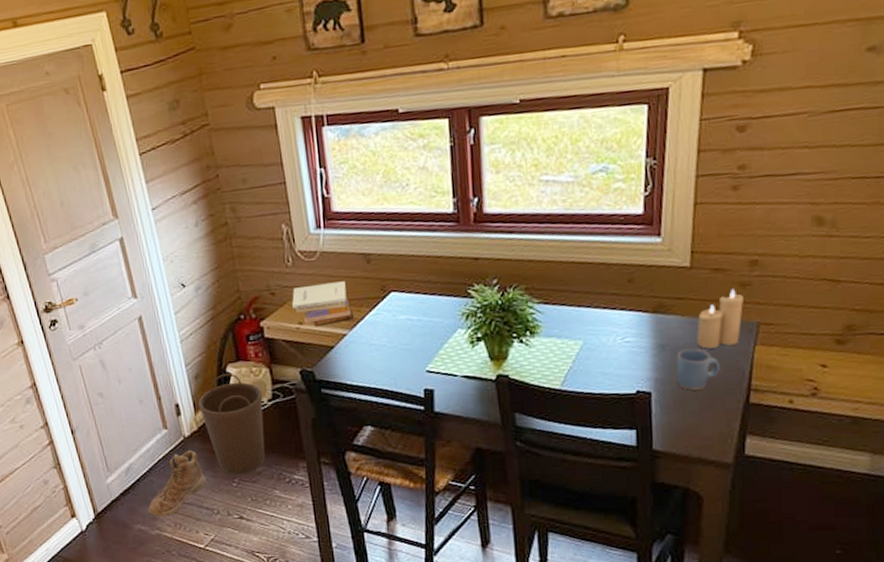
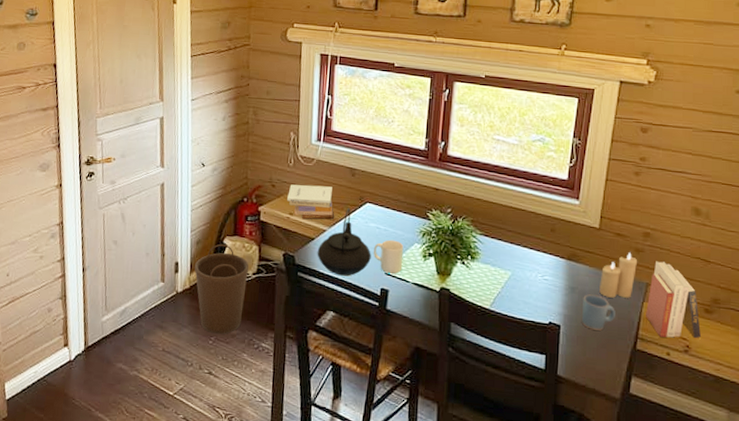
hiking boot: present [148,449,207,517] -> none [131,304,188,361]
teapot: none [340,301,407,384] -> present [317,207,371,276]
cup: none [408,330,447,370] -> present [374,239,404,274]
books: none [759,291,832,383] -> present [646,260,701,339]

